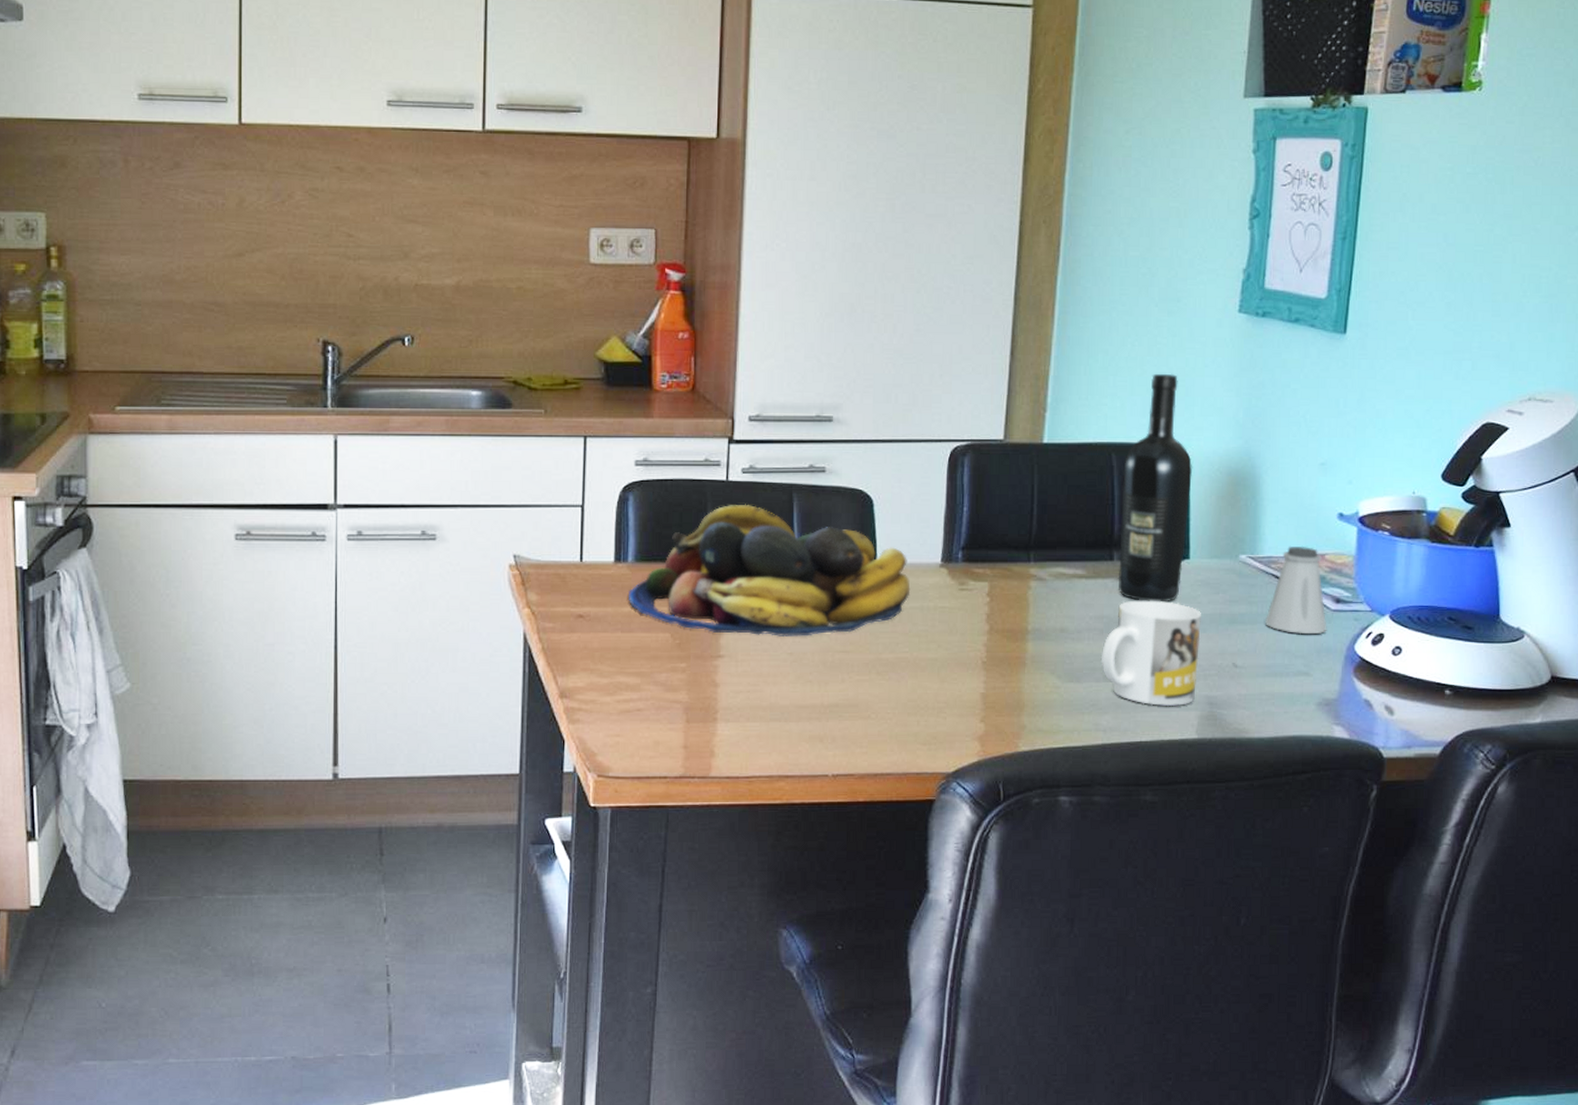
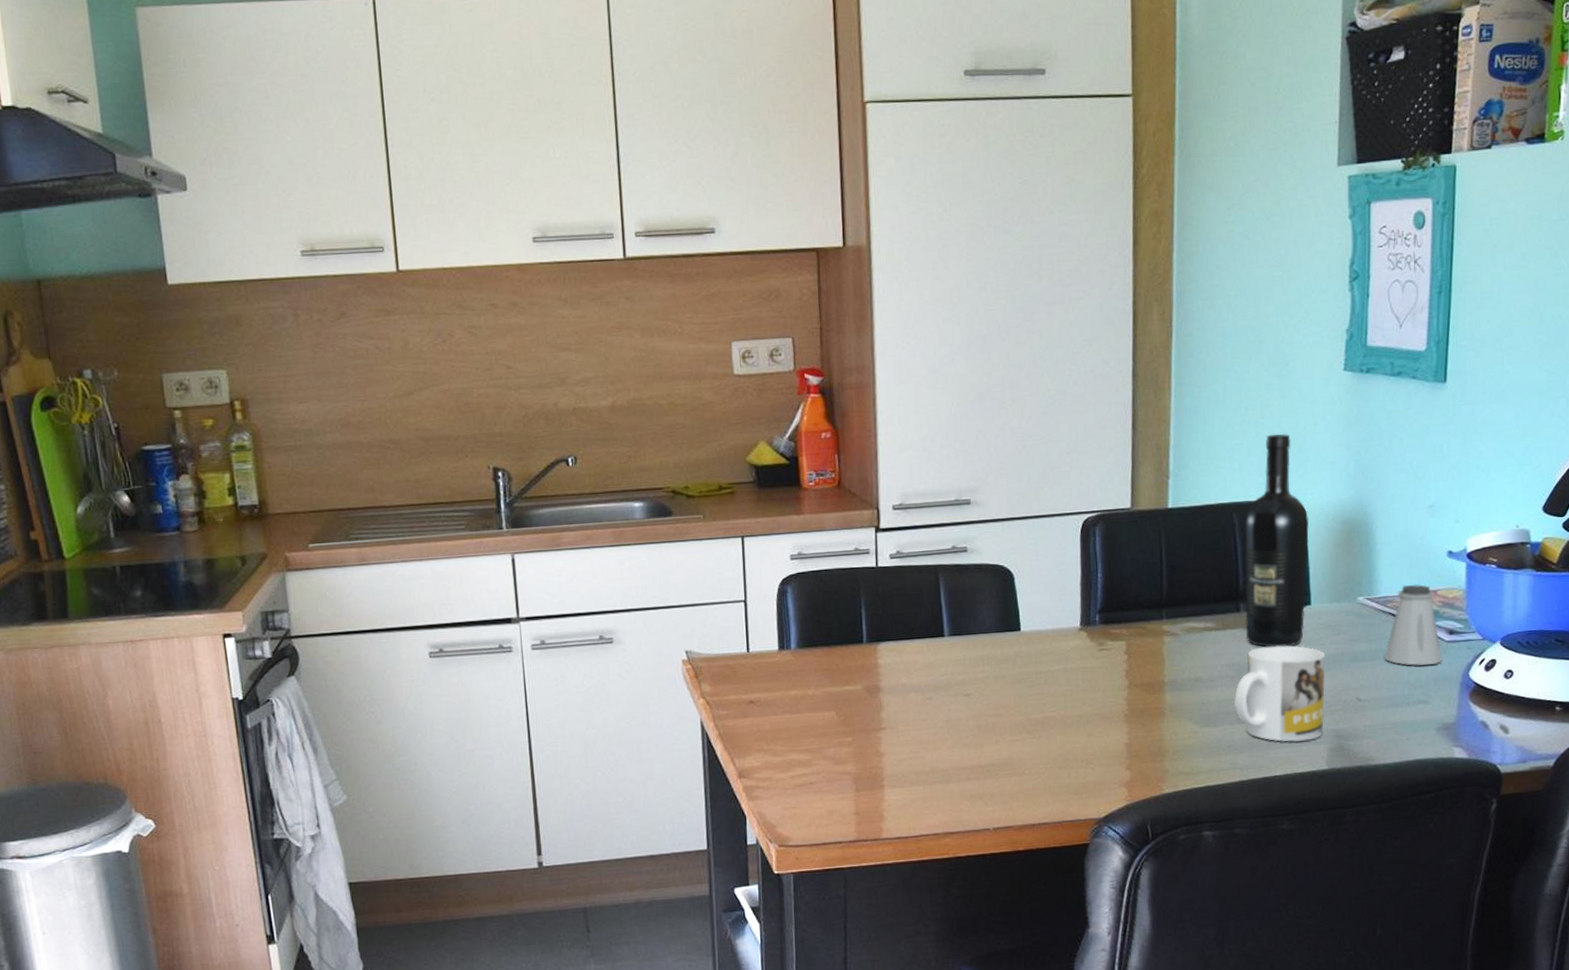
fruit bowl: present [629,504,911,636] -> none [794,587,1054,708]

